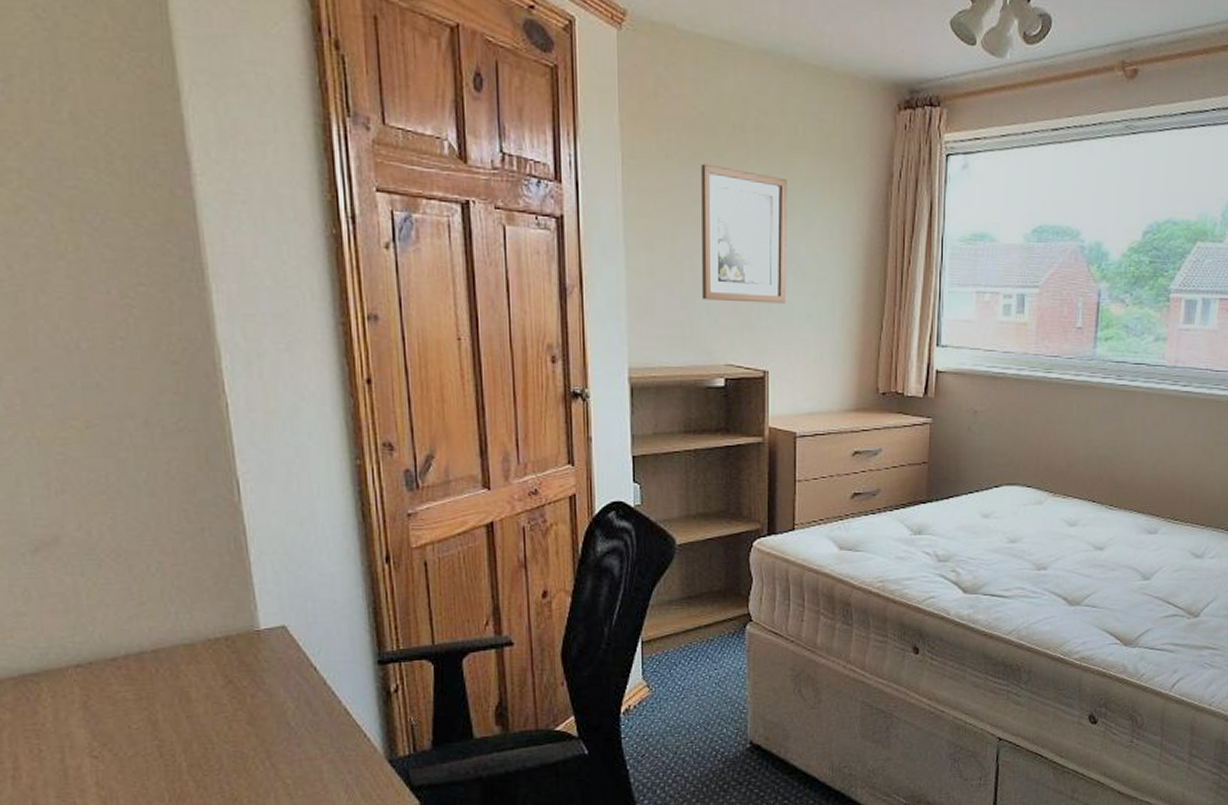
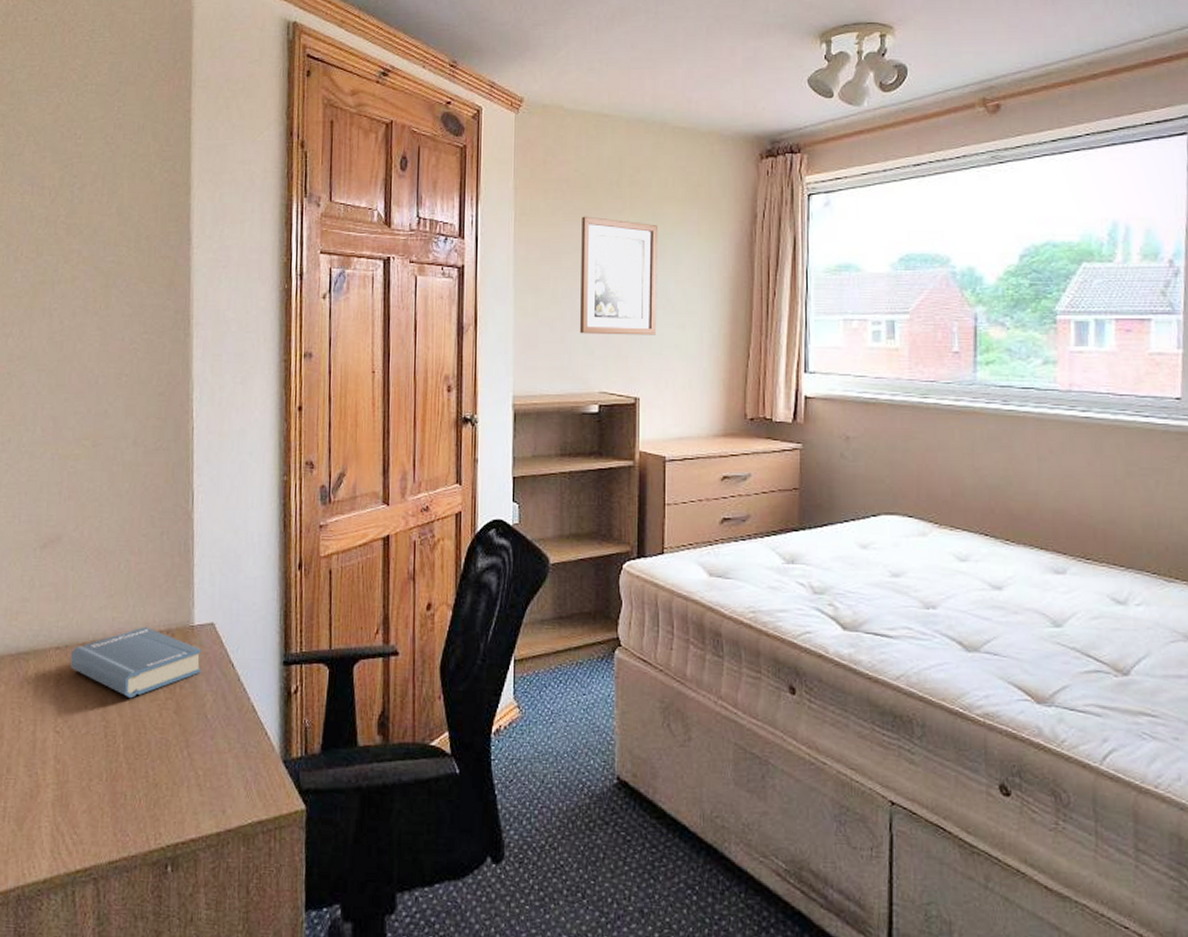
hardback book: none [98,635,277,714] -> present [70,627,202,699]

